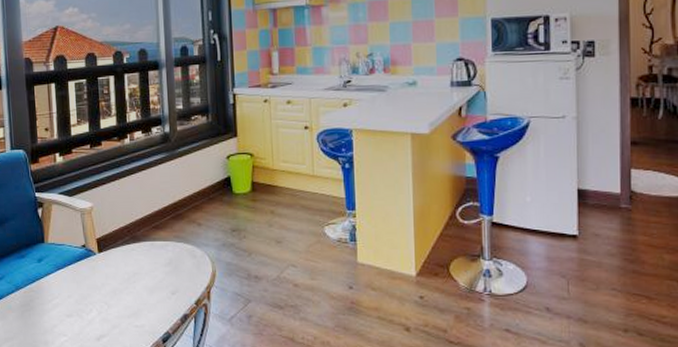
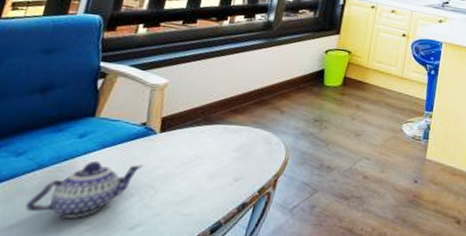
teapot: none [16,282,93,331] -> present [24,161,143,218]

